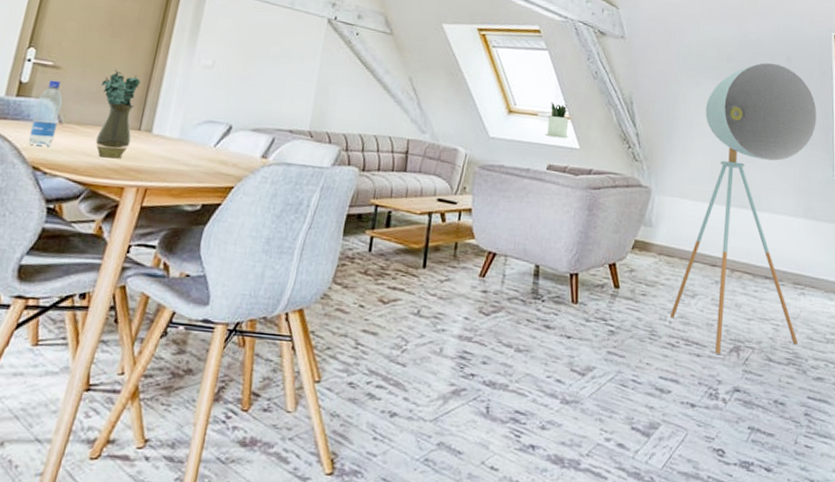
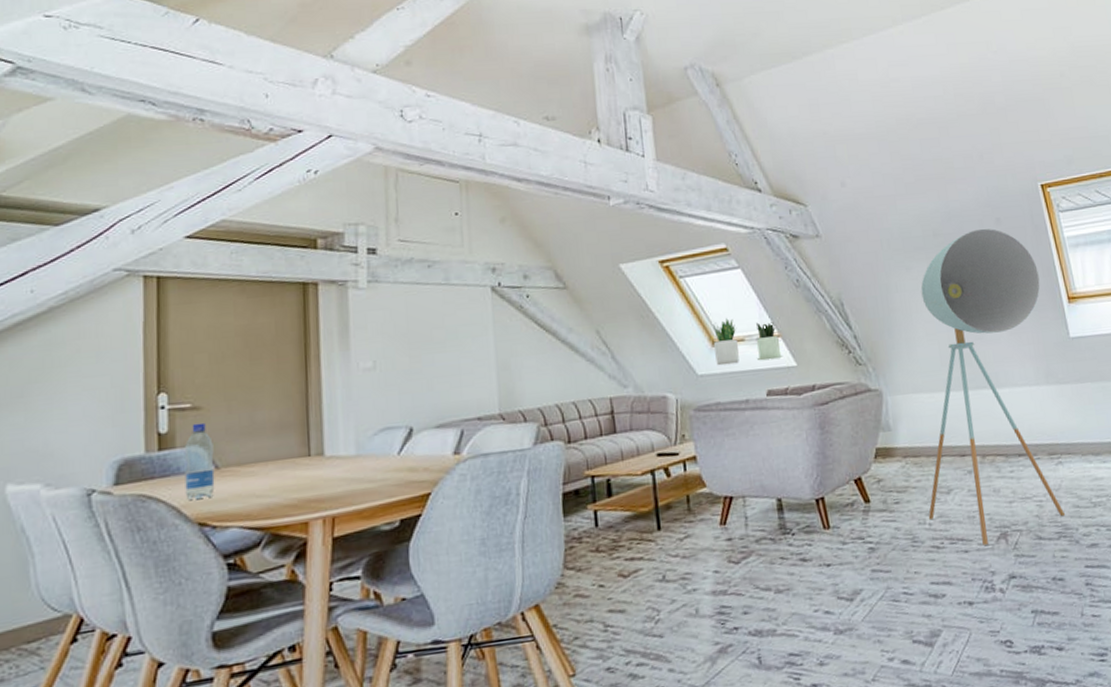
vase: present [95,68,141,159] -> none [252,394,303,496]
planter: none [508,92,533,135] -> present [713,318,740,366]

